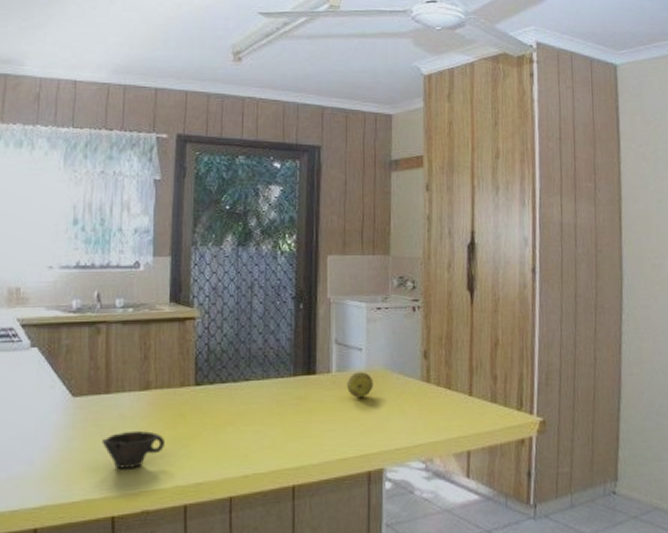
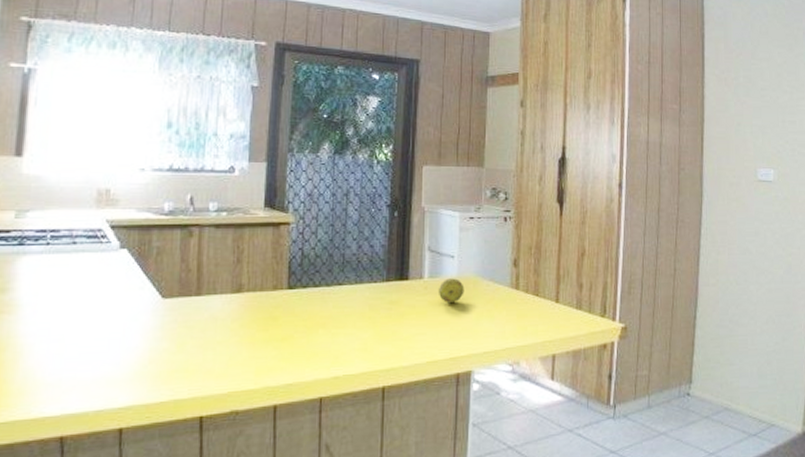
cup: present [102,430,165,469] -> none [191,332,256,370]

